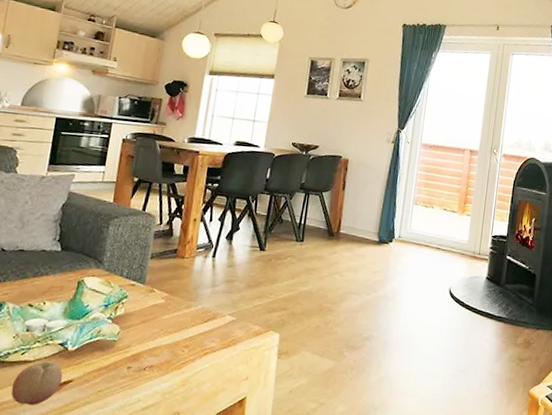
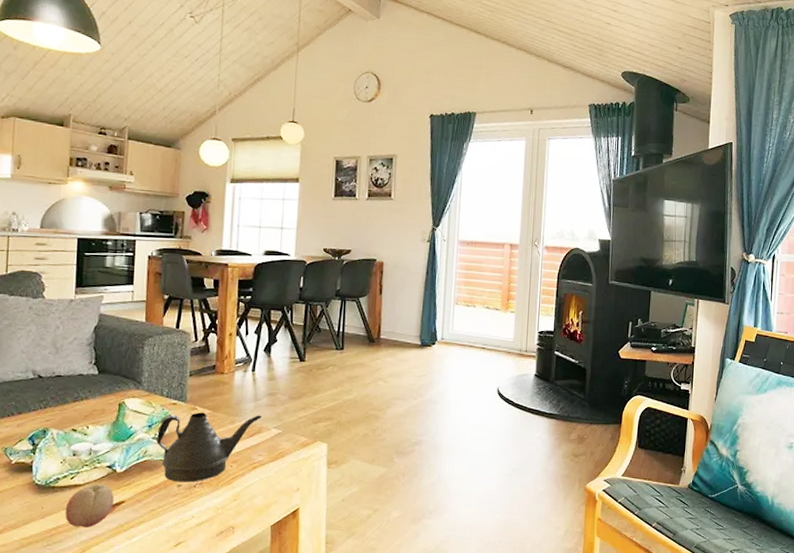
teapot: none [111,295,218,365] -> present [157,412,262,482]

